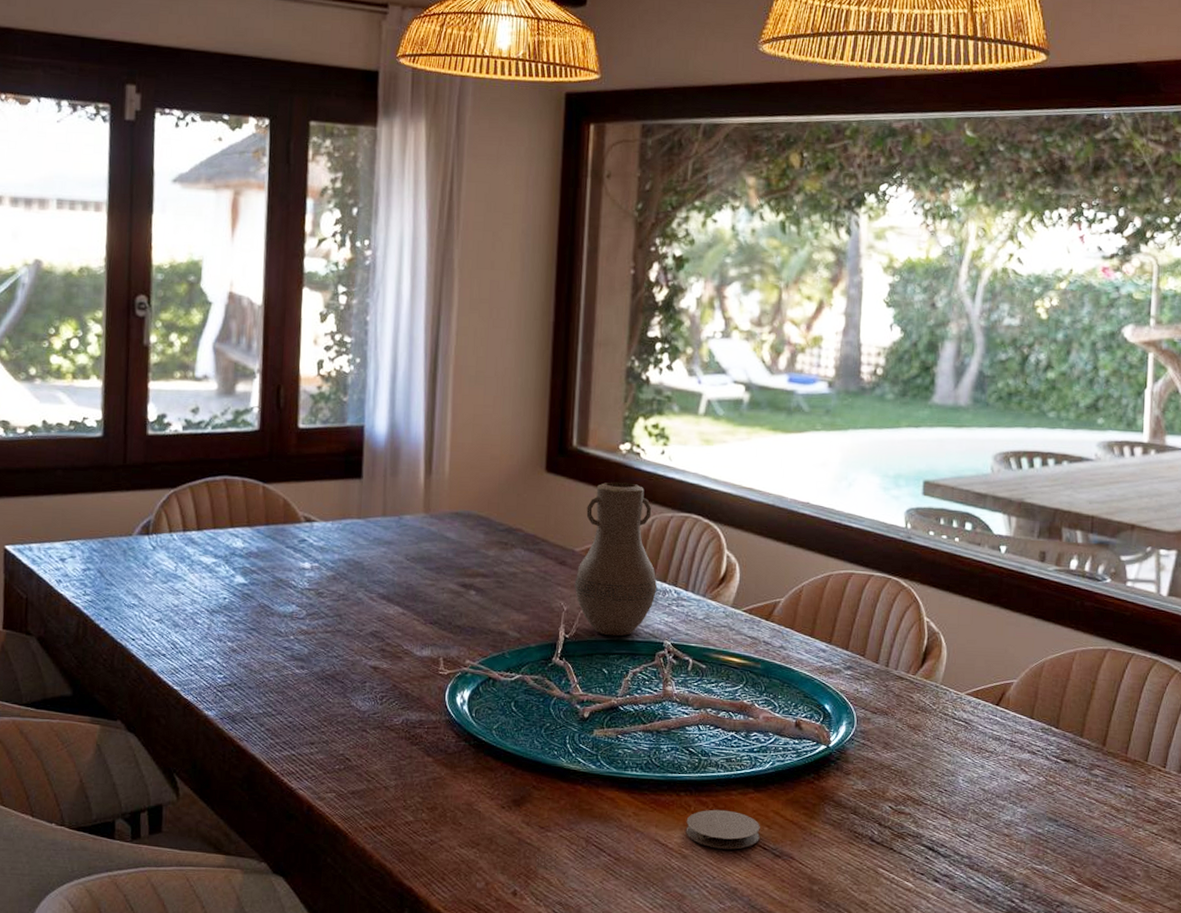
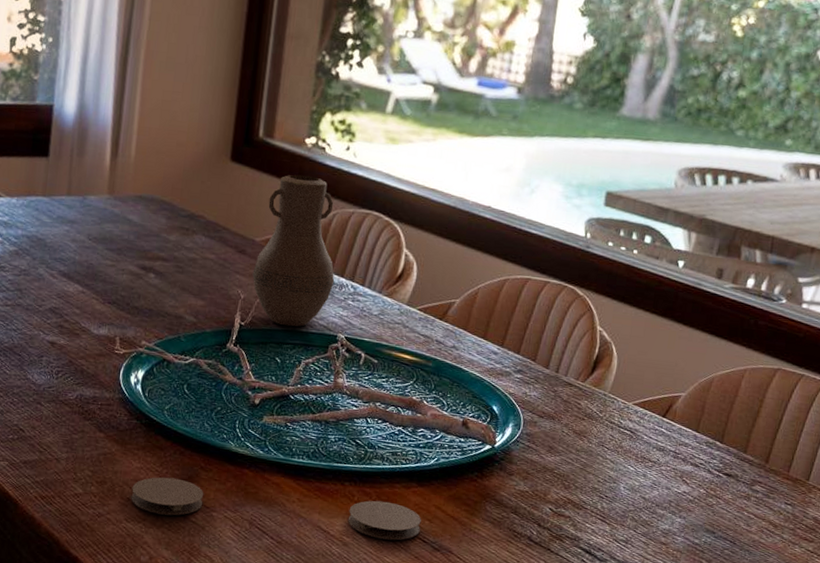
coaster: none [463,798,538,839] -> present [131,476,204,516]

